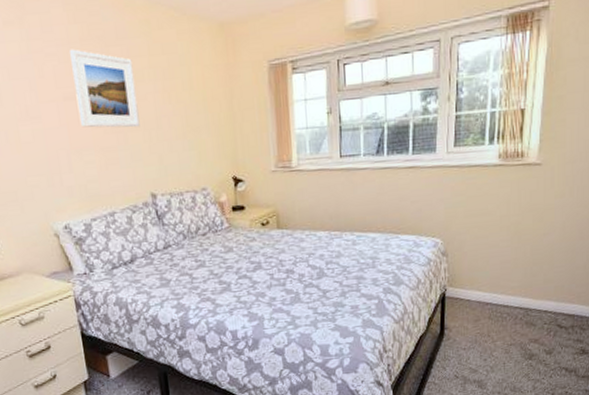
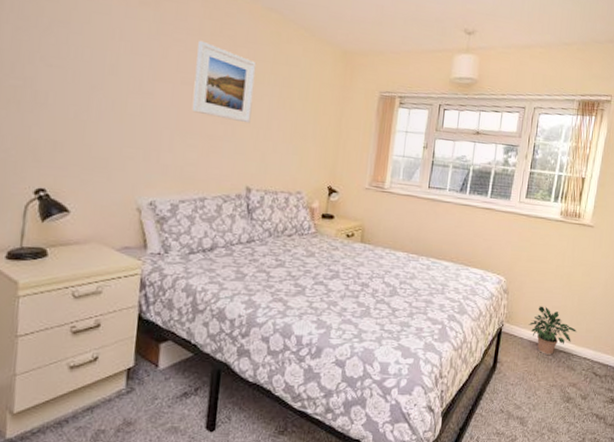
potted plant: none [475,262,534,315] -> present [528,306,578,356]

